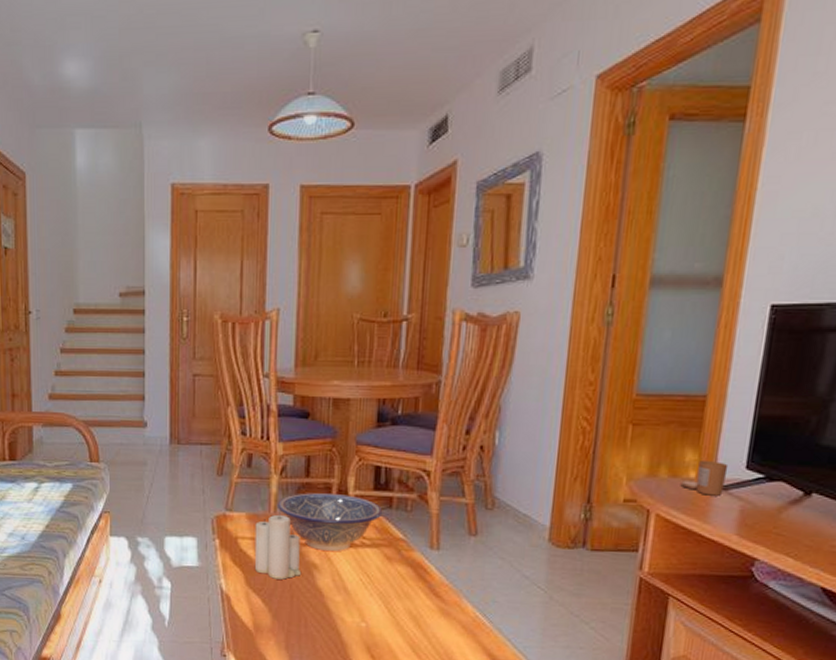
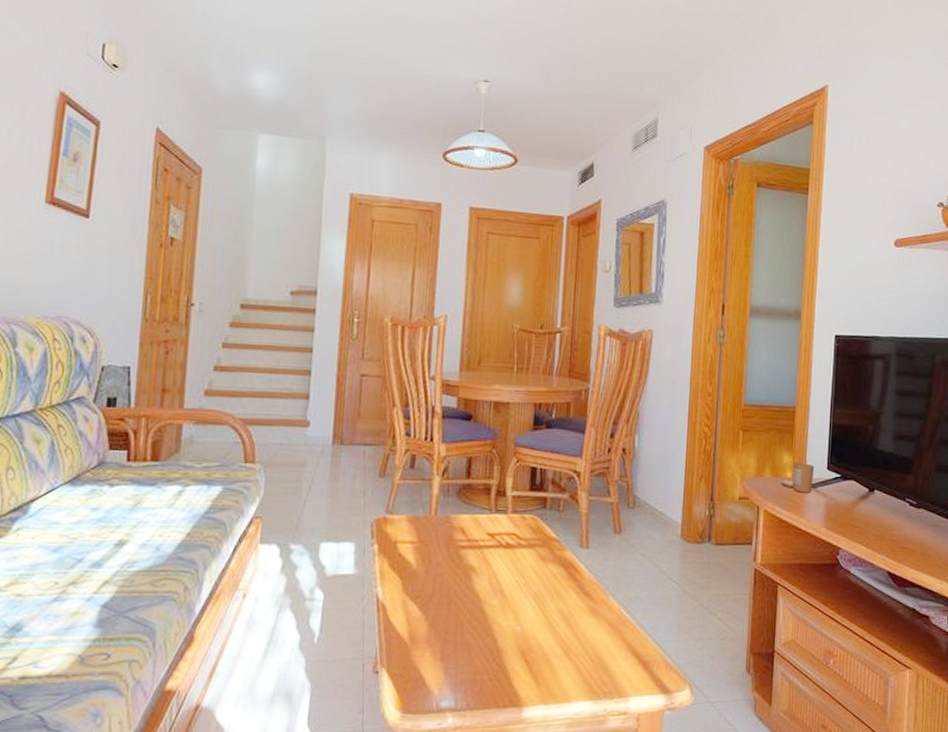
candle: present [254,511,302,580] -> none [412,513,460,585]
decorative bowl: present [276,493,383,552] -> none [437,494,538,554]

